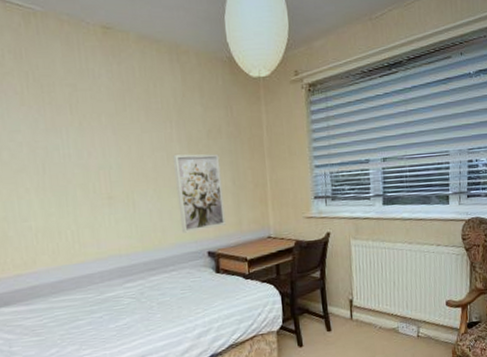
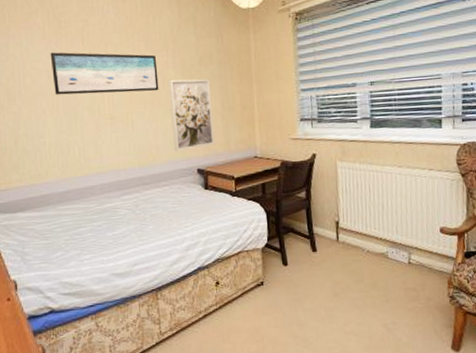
wall art: none [31,121,163,172] -> present [50,52,159,95]

